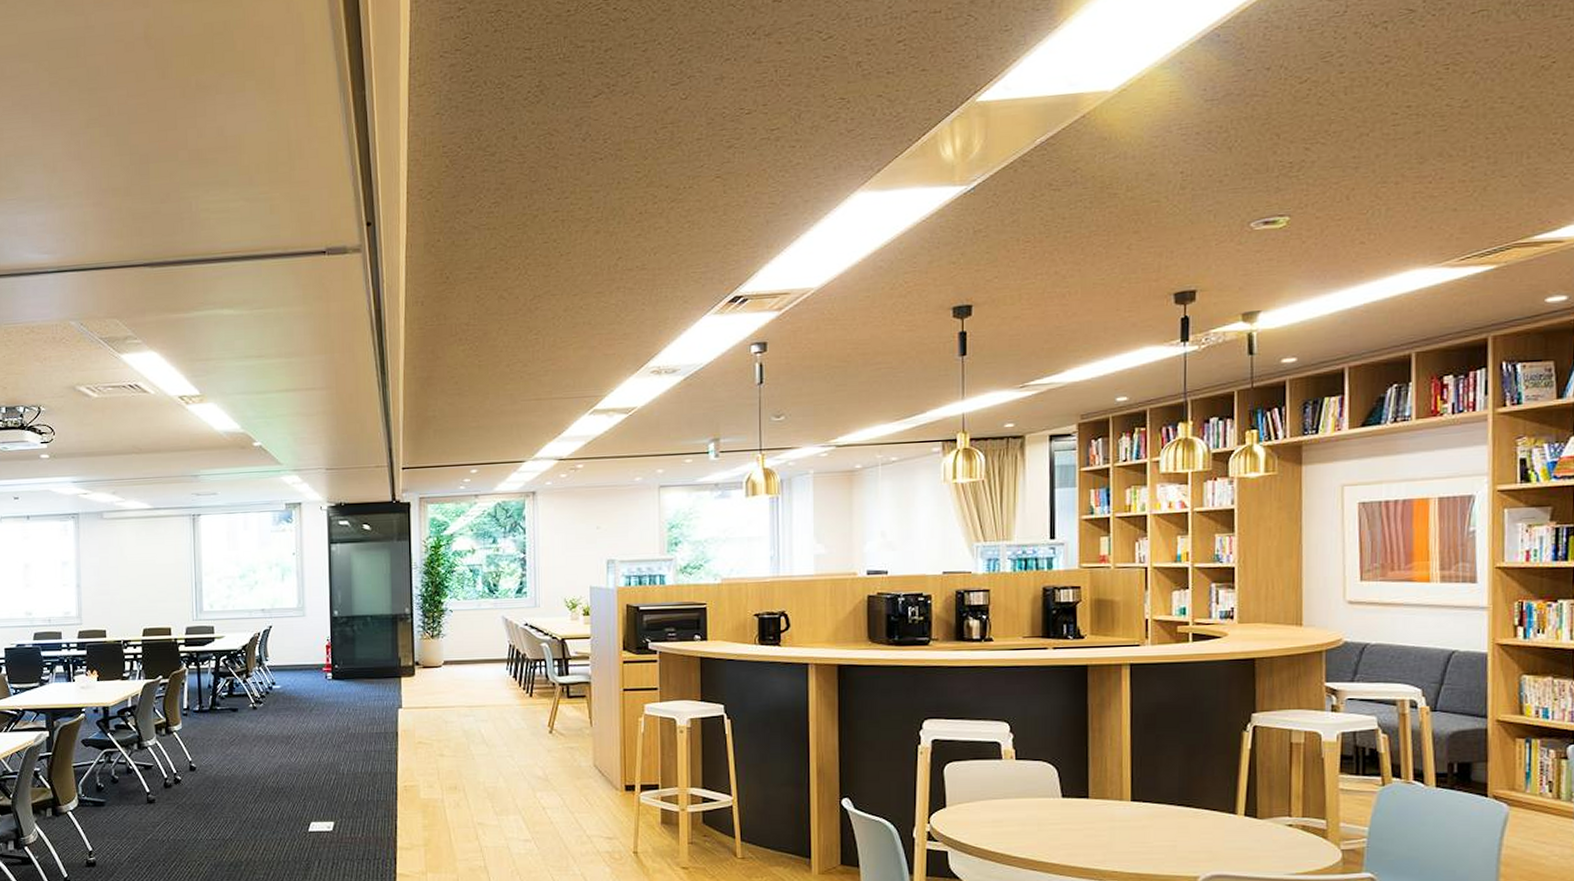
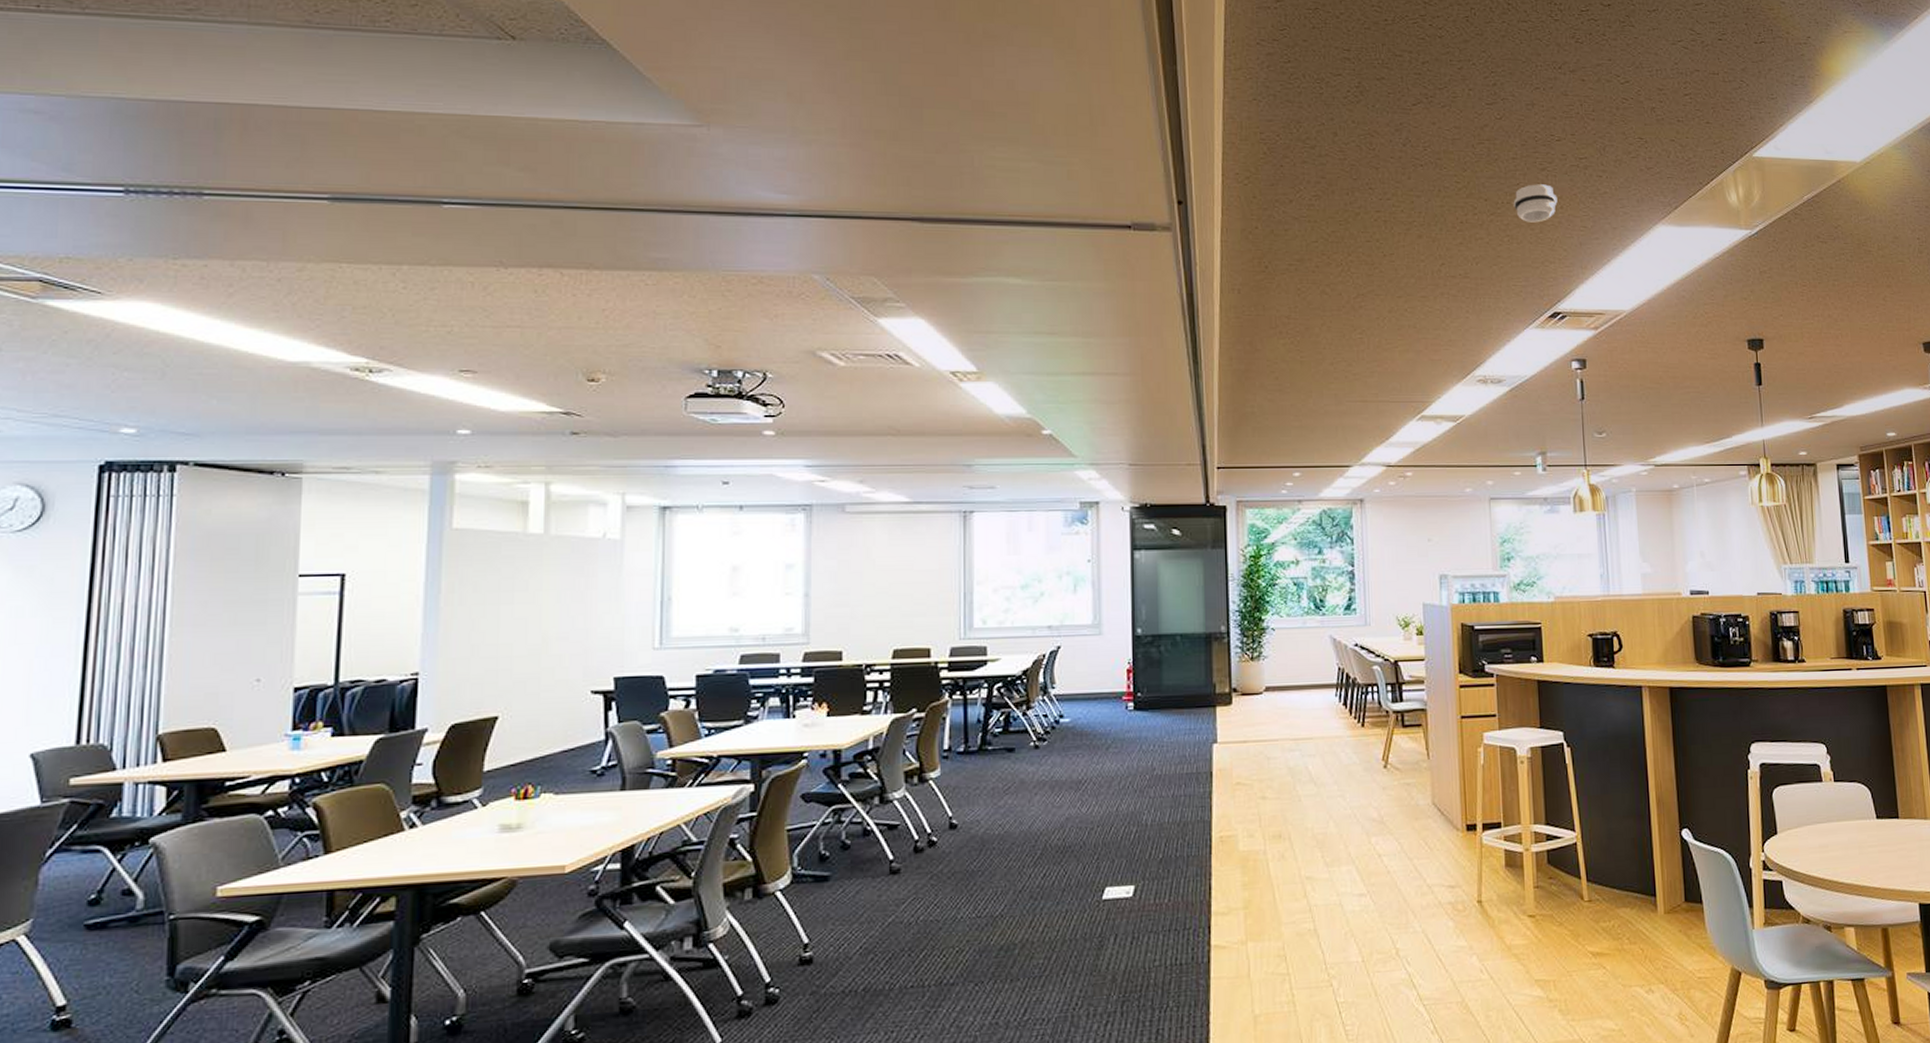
smoke detector: none [696,163,744,206] -> present [1513,184,1558,223]

